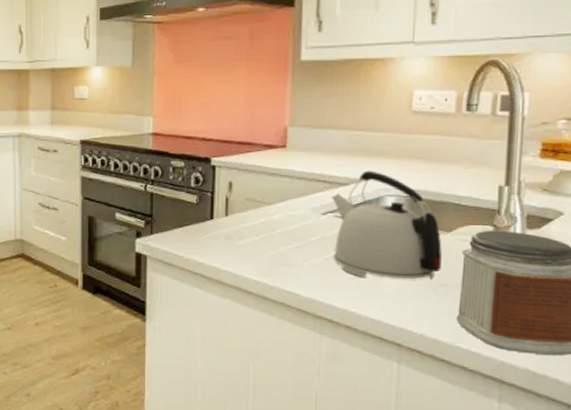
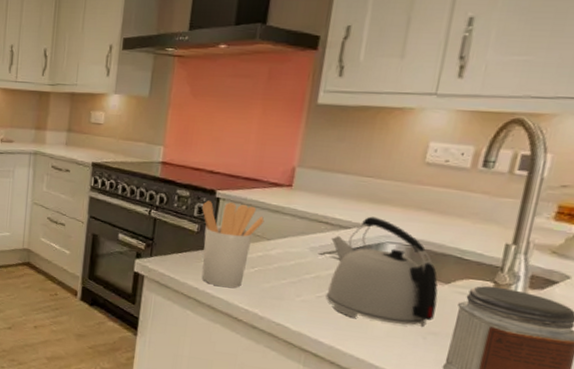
utensil holder: none [198,169,263,260] -> present [201,200,265,289]

